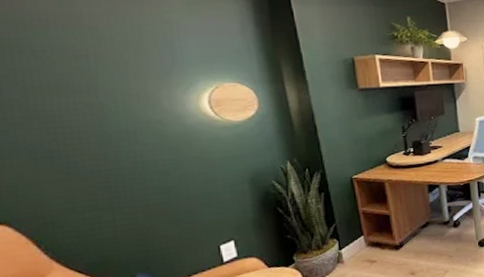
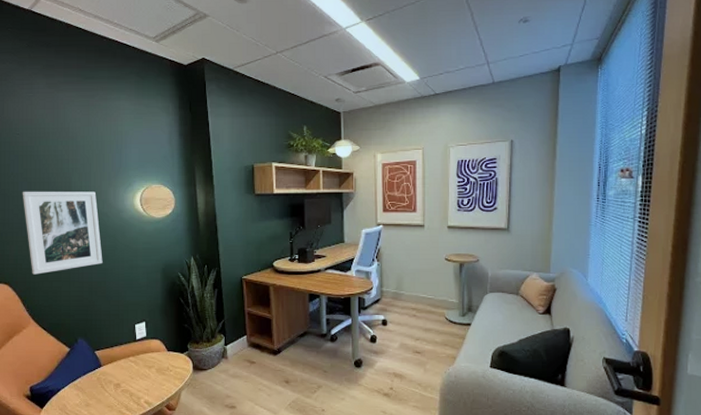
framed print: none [10,94,163,207] -> present [22,191,103,275]

